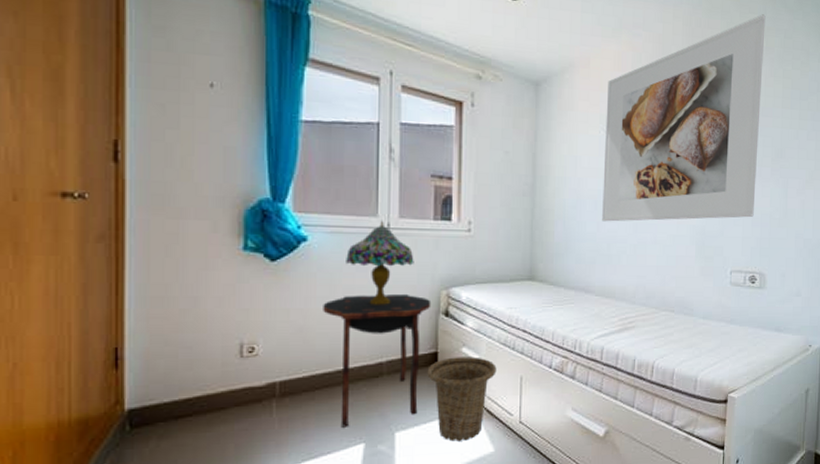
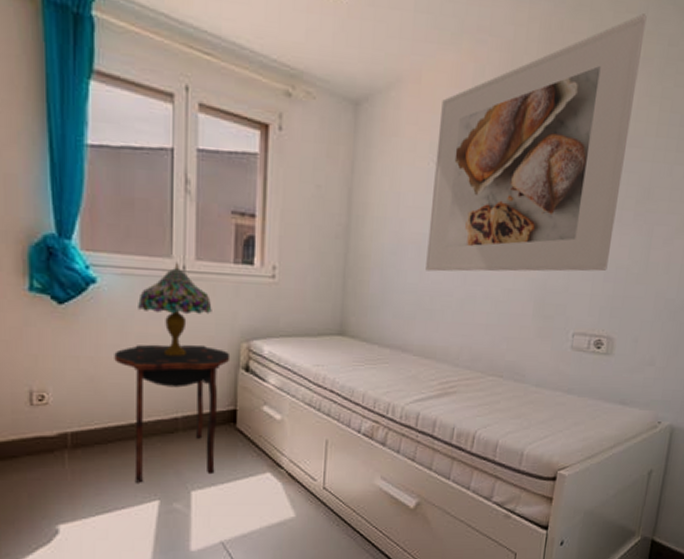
basket: present [427,357,497,442] -> none [225,416,300,504]

